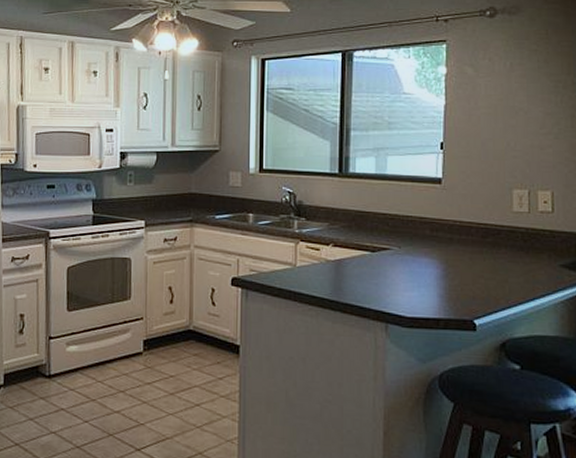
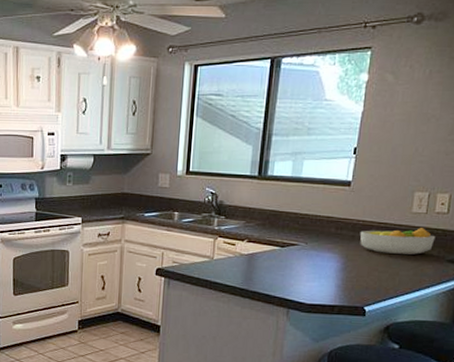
fruit bowl: none [458,229,543,259] -> present [359,228,436,255]

